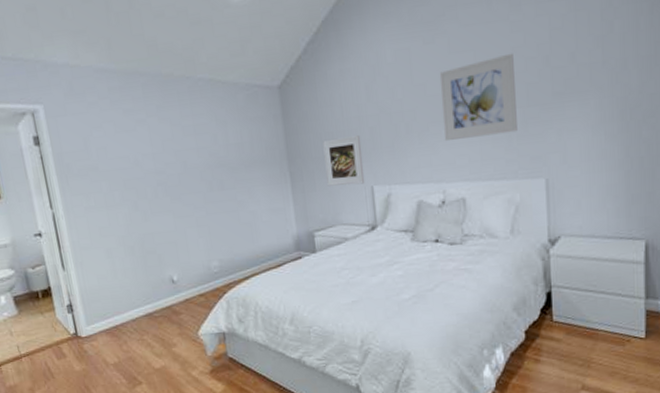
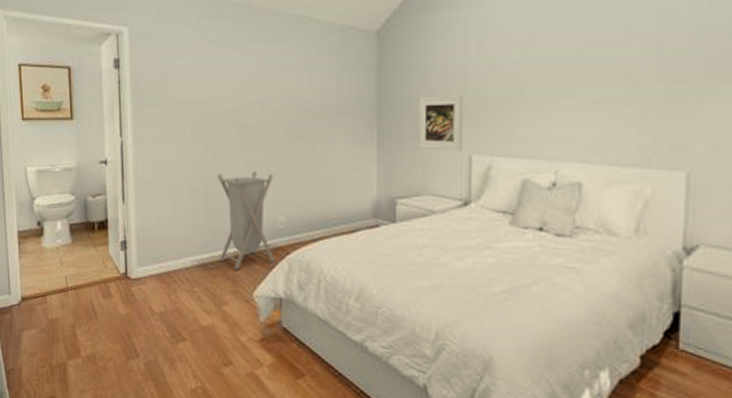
laundry hamper: none [149,224,215,314] -> present [217,171,276,269]
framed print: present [439,53,517,141] -> none [563,18,660,112]

